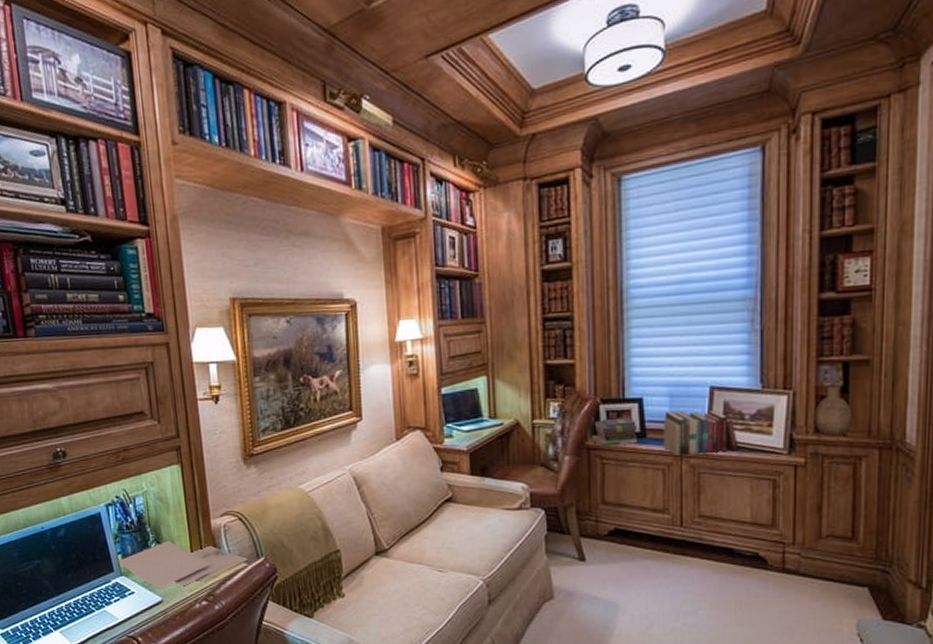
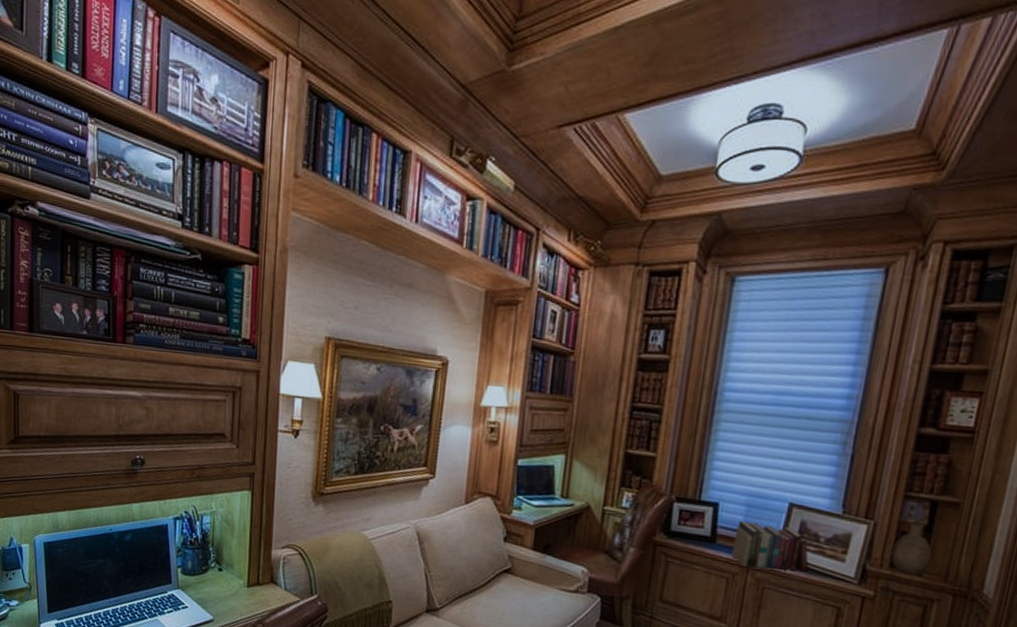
papers: present [118,540,249,589] -> none [177,562,302,609]
books: present [591,417,638,448] -> none [660,517,708,548]

